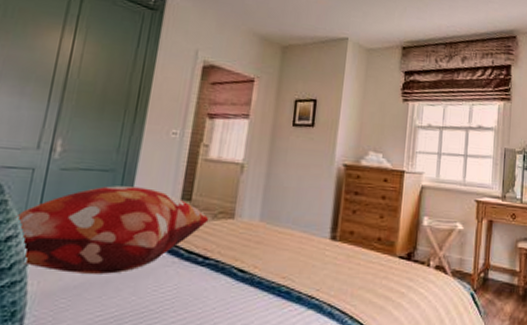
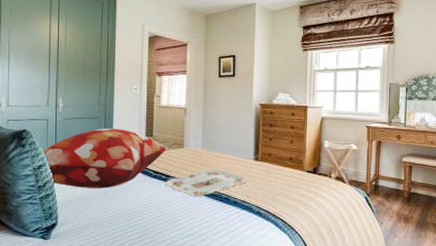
serving tray: none [202,251,318,288] -> present [166,170,247,196]

